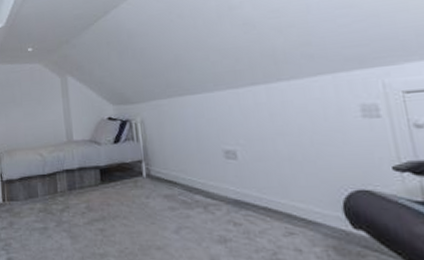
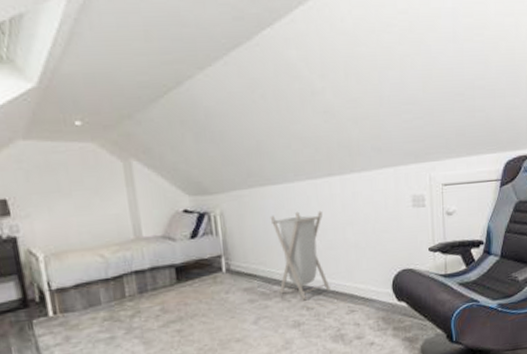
laundry hamper: none [189,120,261,215] -> present [270,210,330,301]

